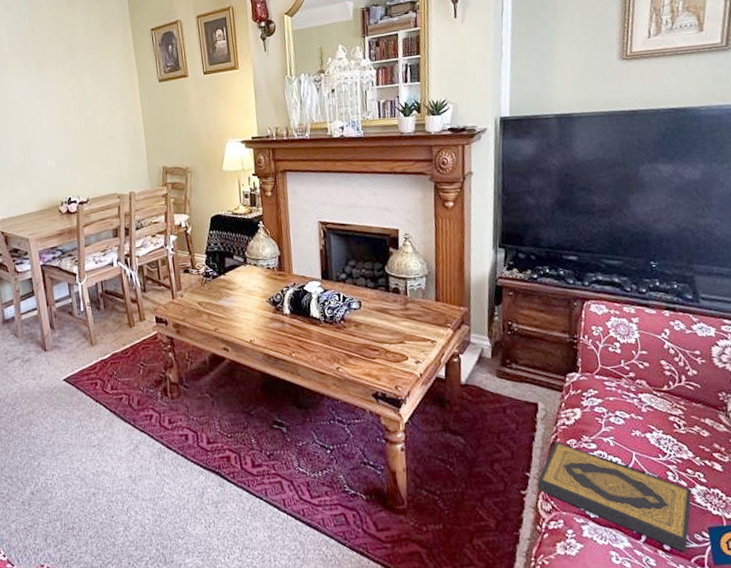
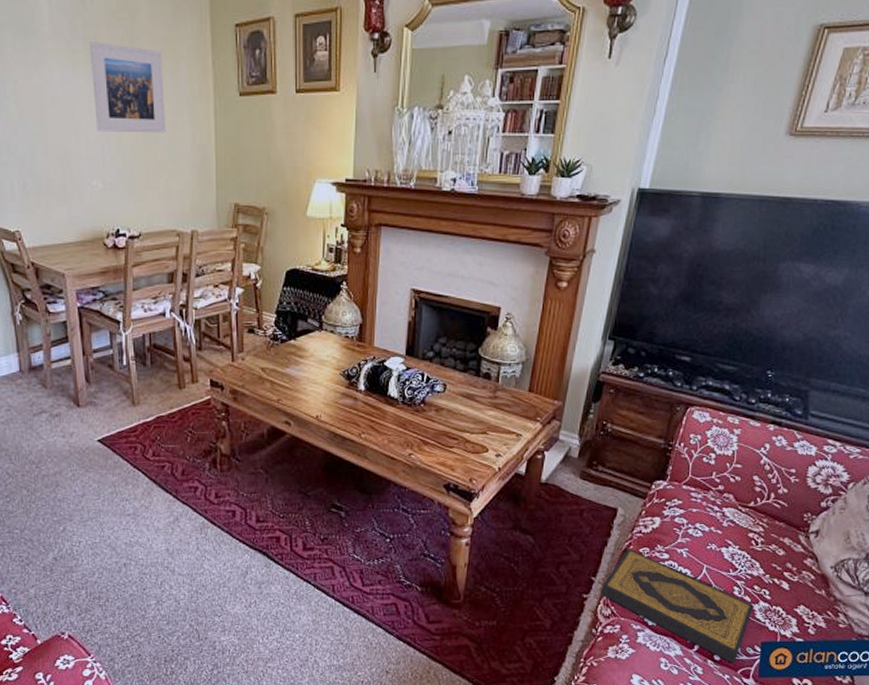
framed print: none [39,55,103,122] -> present [89,42,166,133]

